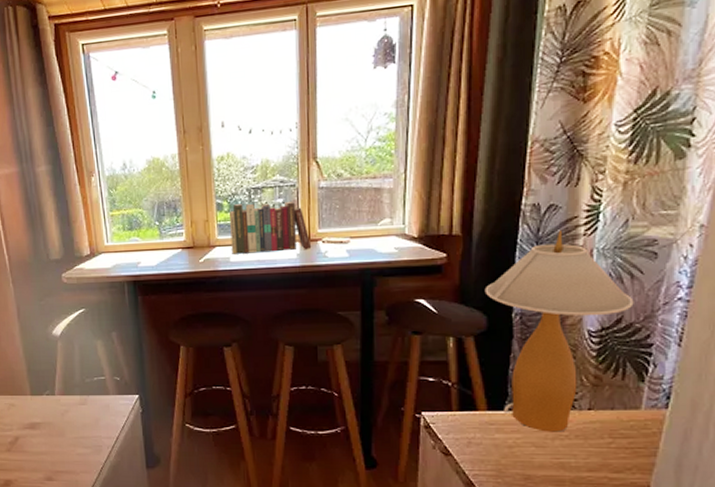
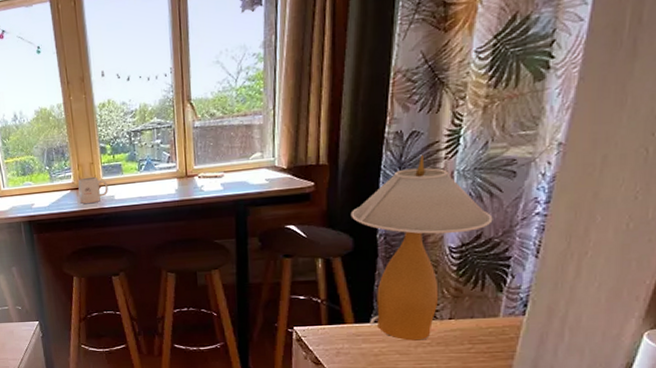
mug: none [190,235,223,266] -> present [78,176,108,204]
books: present [230,202,312,254] -> none [112,142,189,193]

